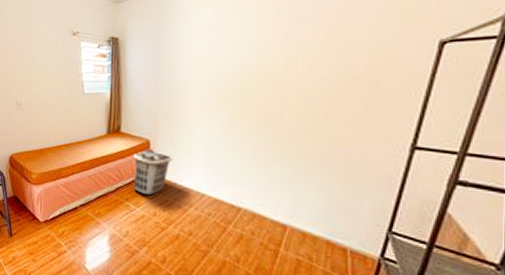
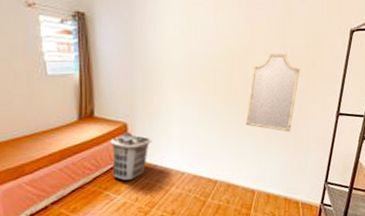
home mirror: none [278,72,357,164] -> present [245,54,300,132]

